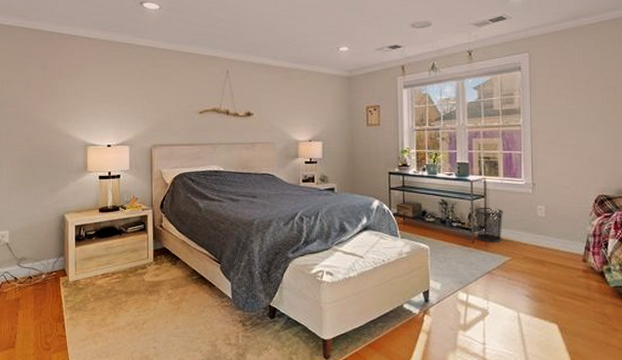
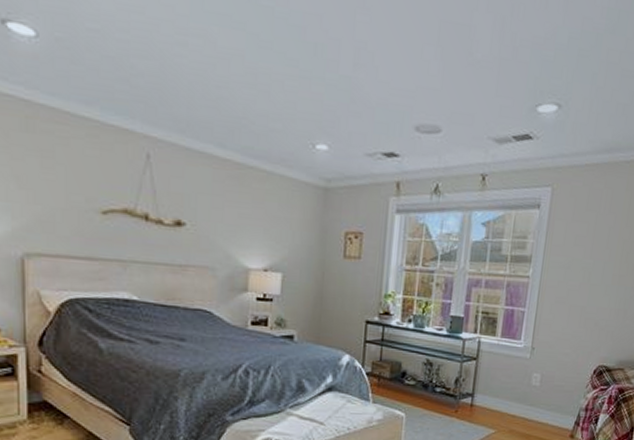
waste bin: present [473,207,504,243] -> none [461,371,496,413]

